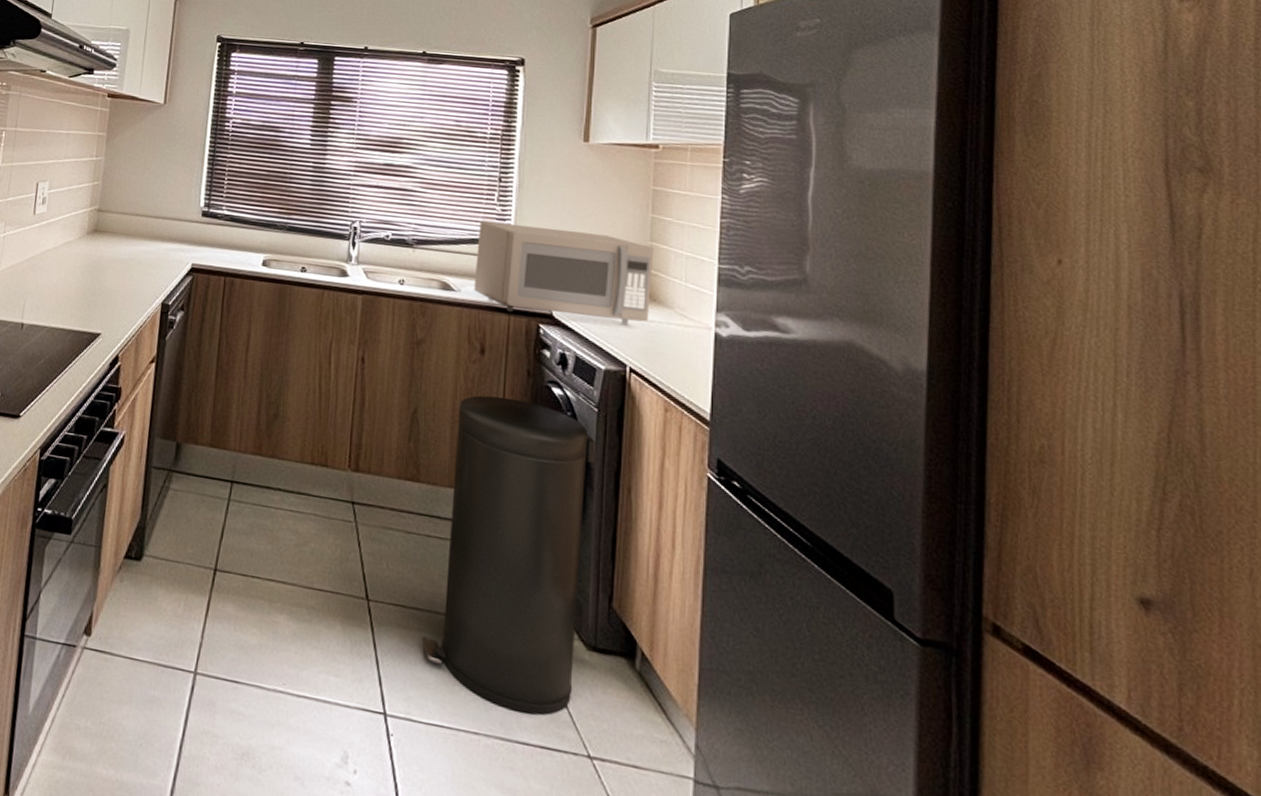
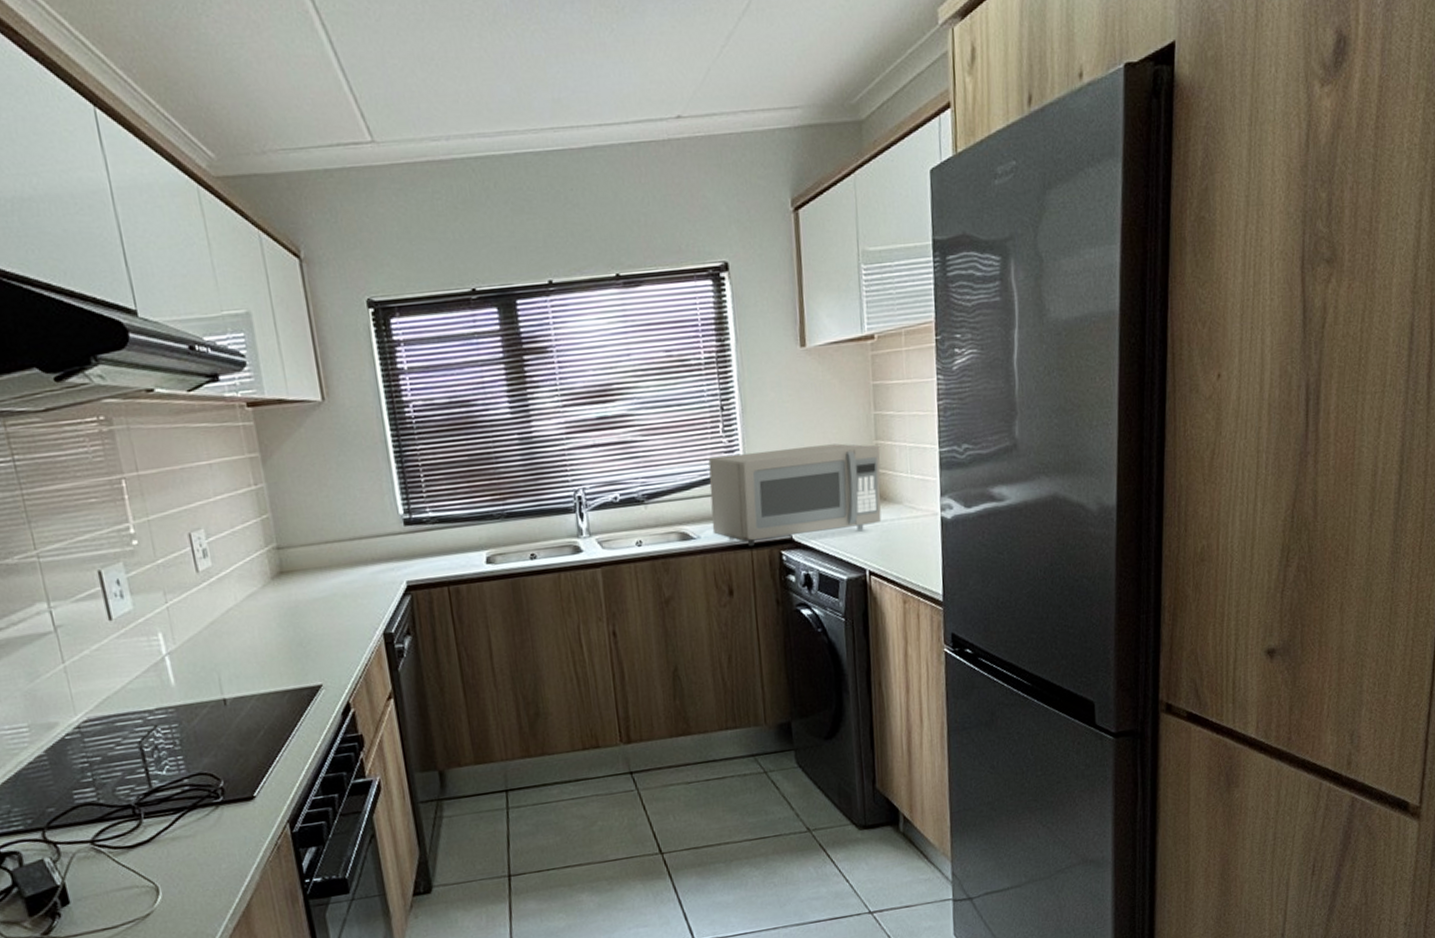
pedal bin: present [421,395,596,716] -> none [716,629,851,901]

